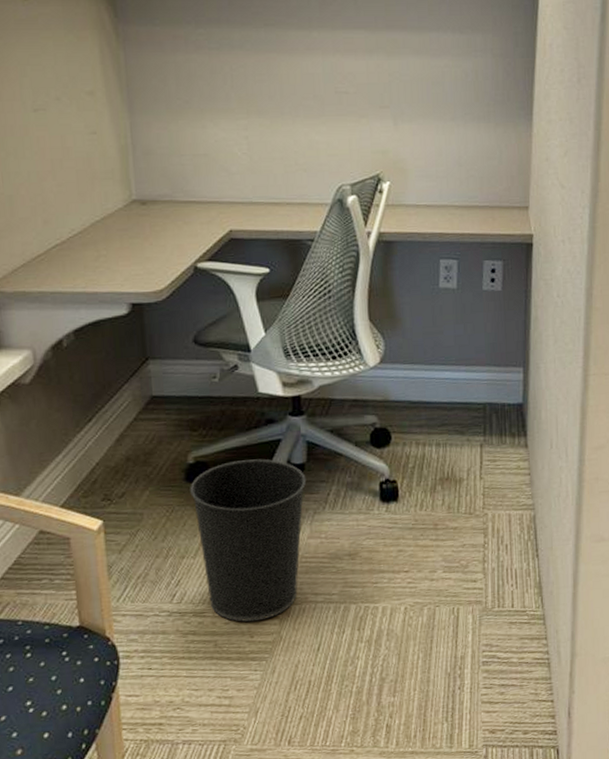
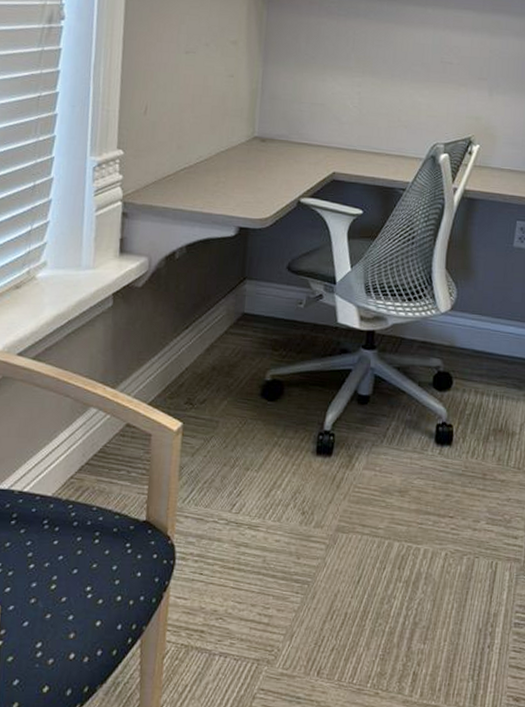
wastebasket: present [190,459,307,622] -> none [263,384,370,544]

